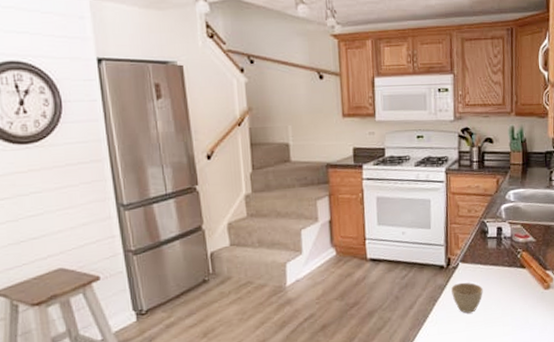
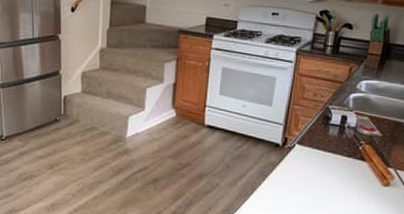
cup: present [451,282,483,313] -> none [283,163,317,195]

